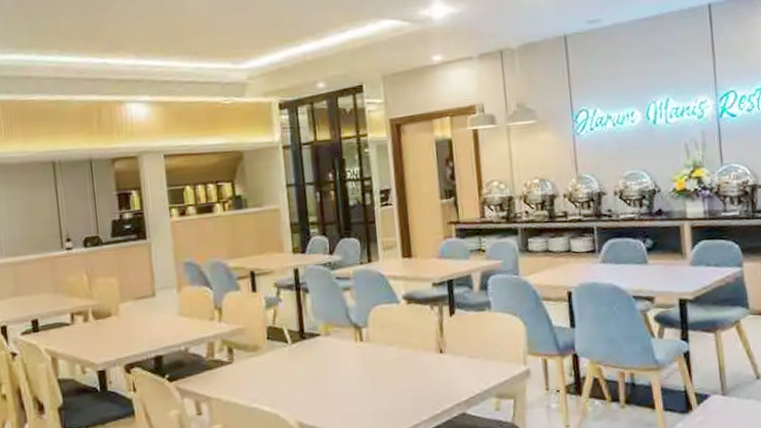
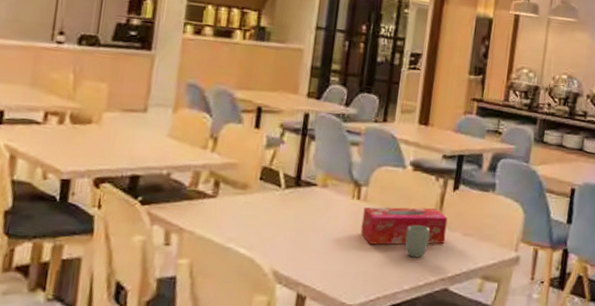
tissue box: none [368,337,453,382] -> present [360,207,448,245]
cup: none [413,355,437,388] -> present [405,225,430,258]

